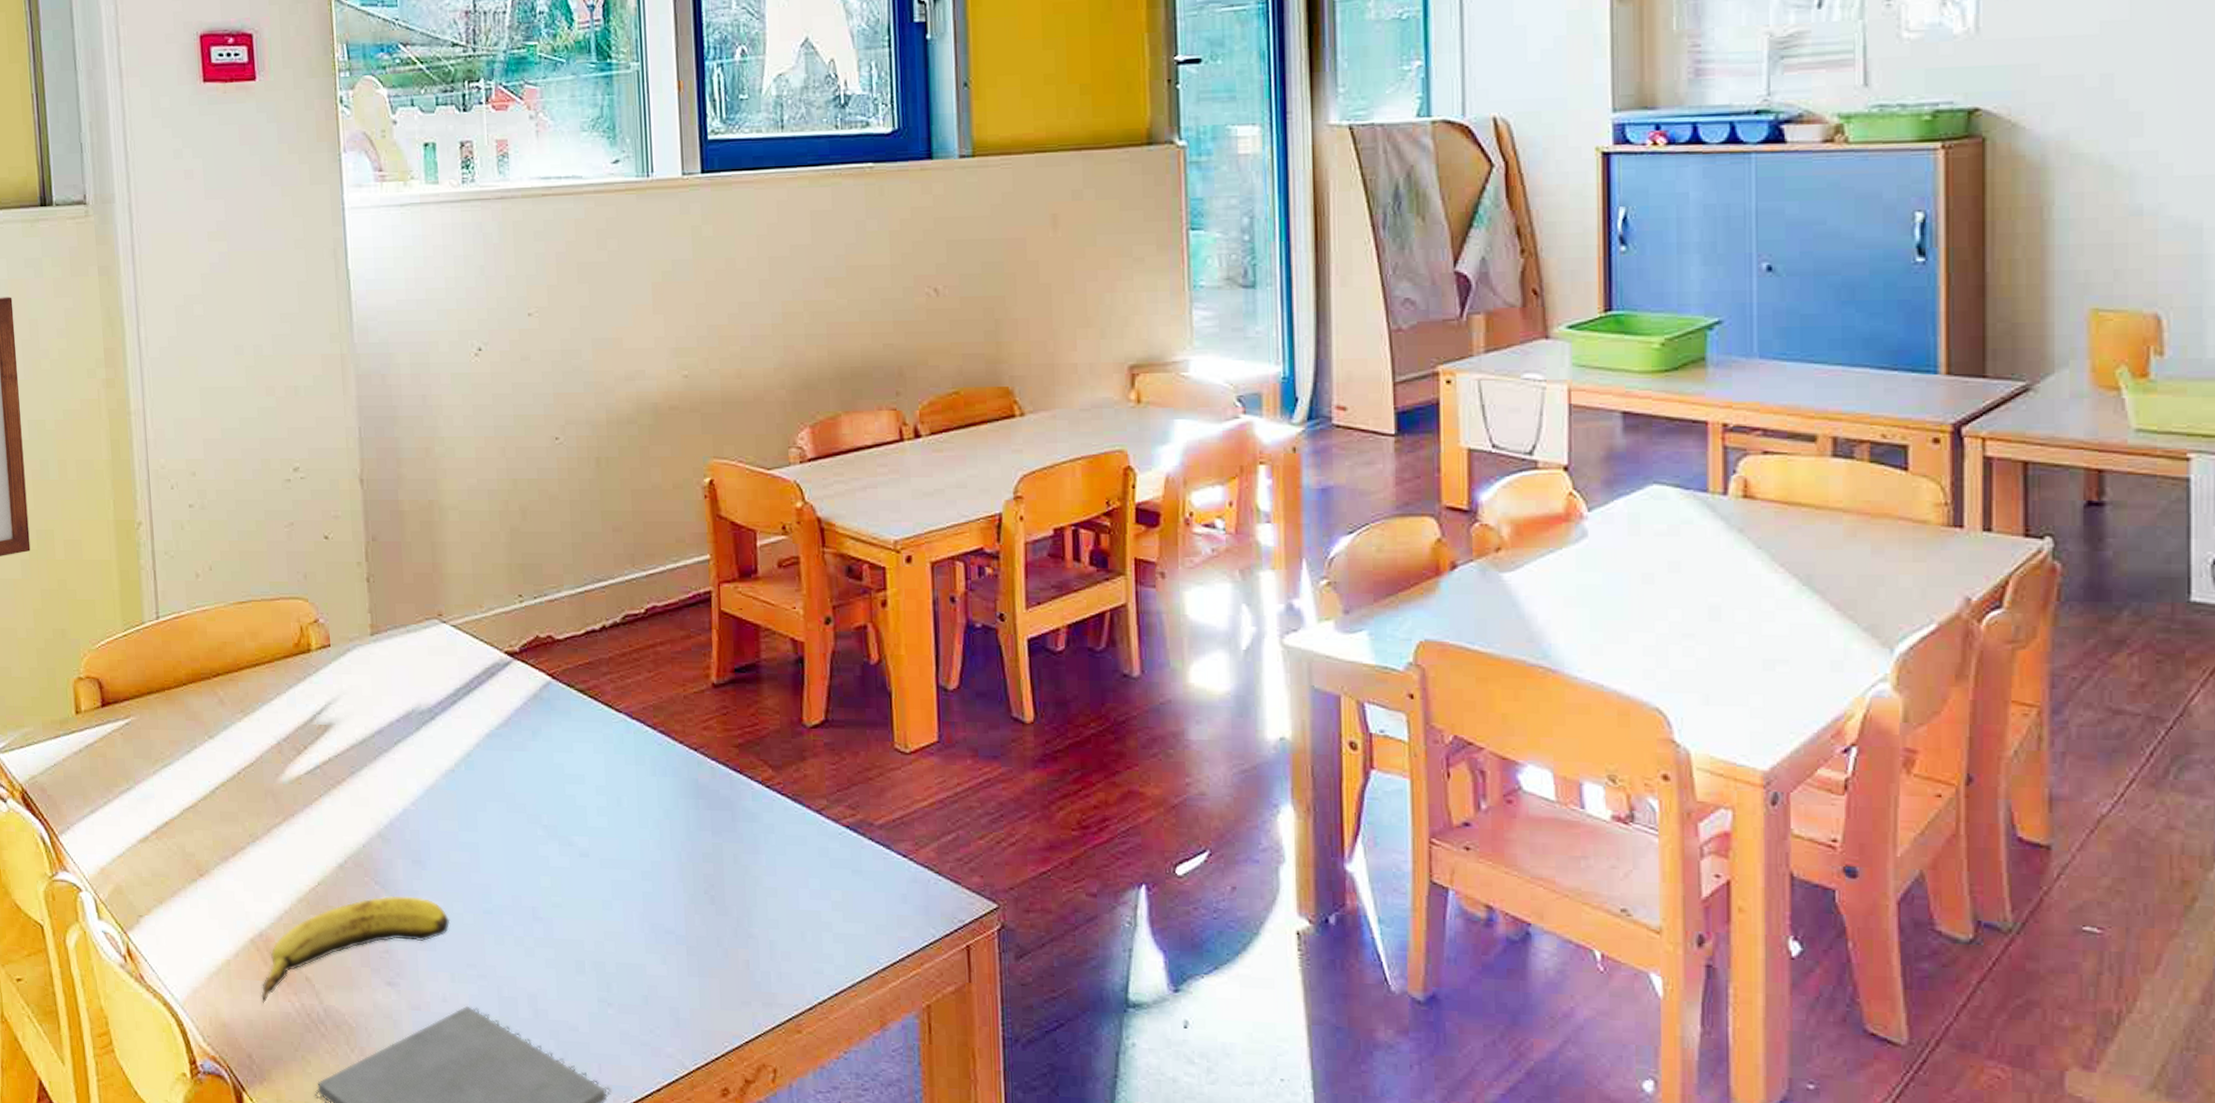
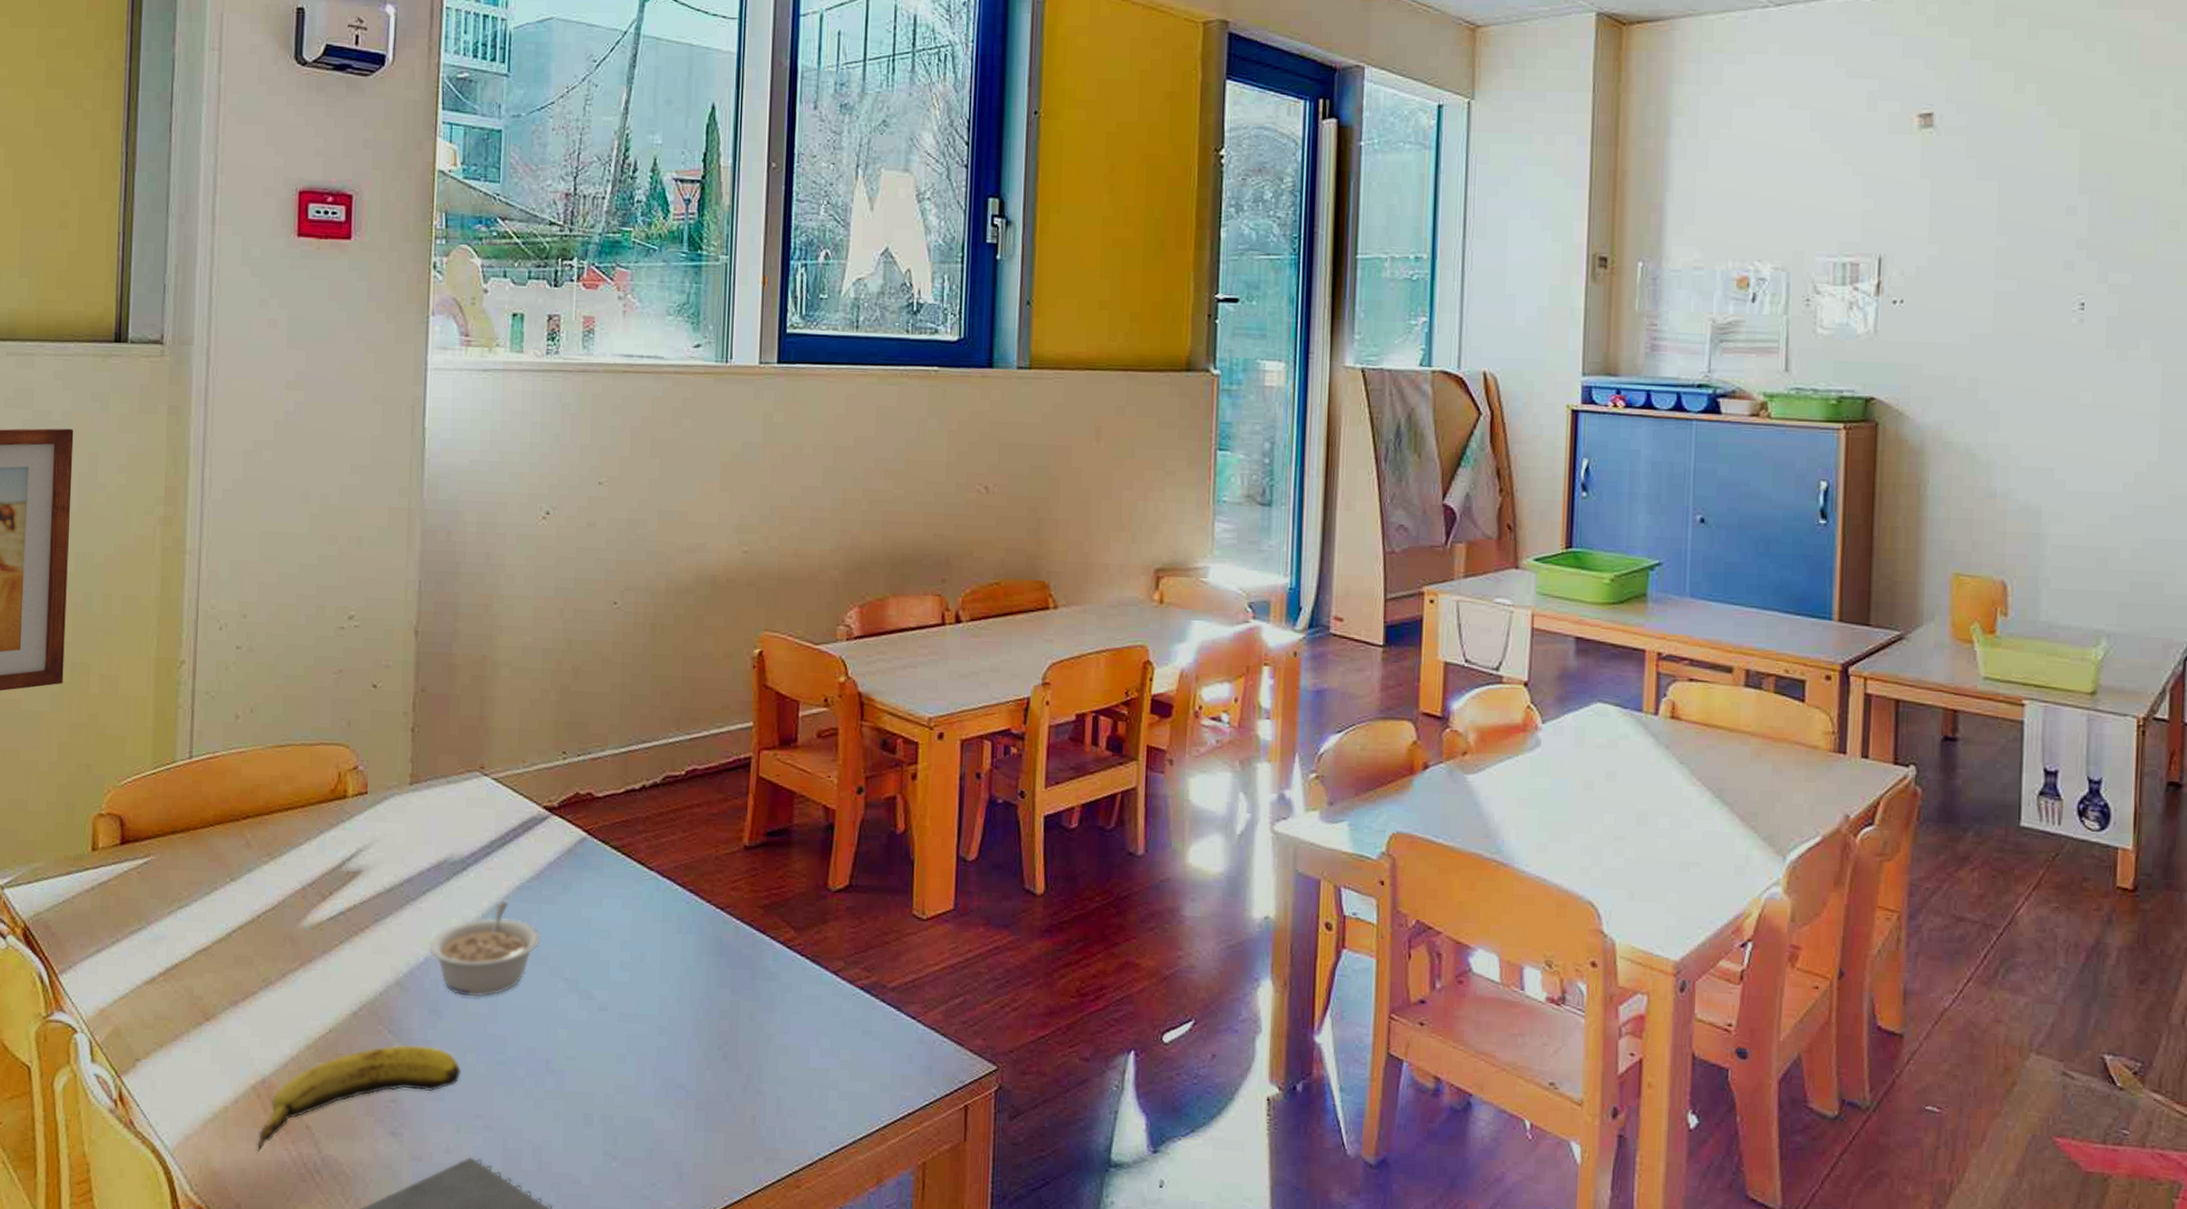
legume: none [405,749,516,847] -> present [428,900,542,997]

